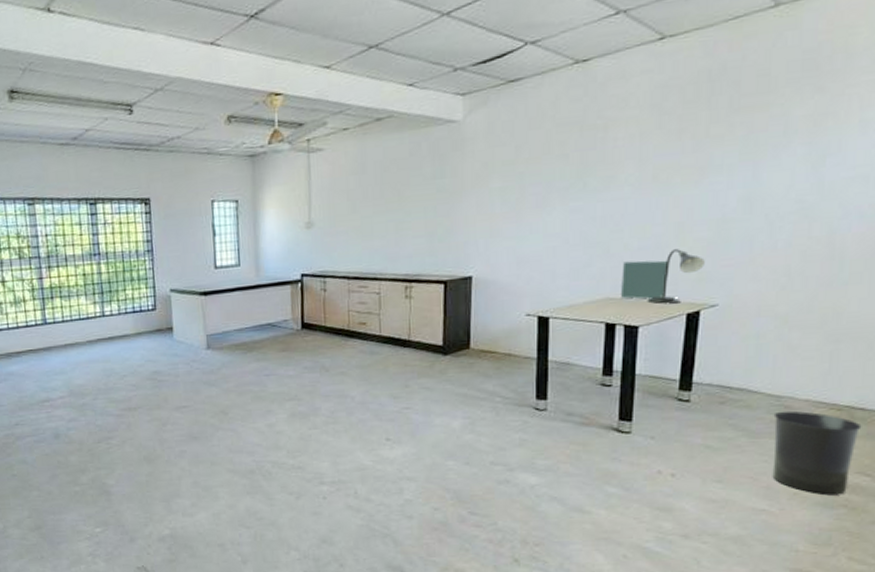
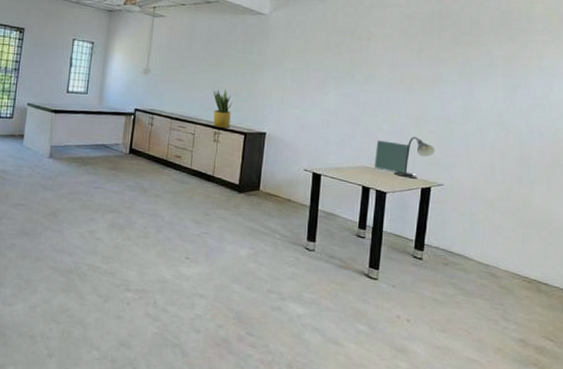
planter: none [397,230,427,280] -> present [213,89,234,128]
waste bin: present [772,410,862,495] -> none [482,277,546,355]

